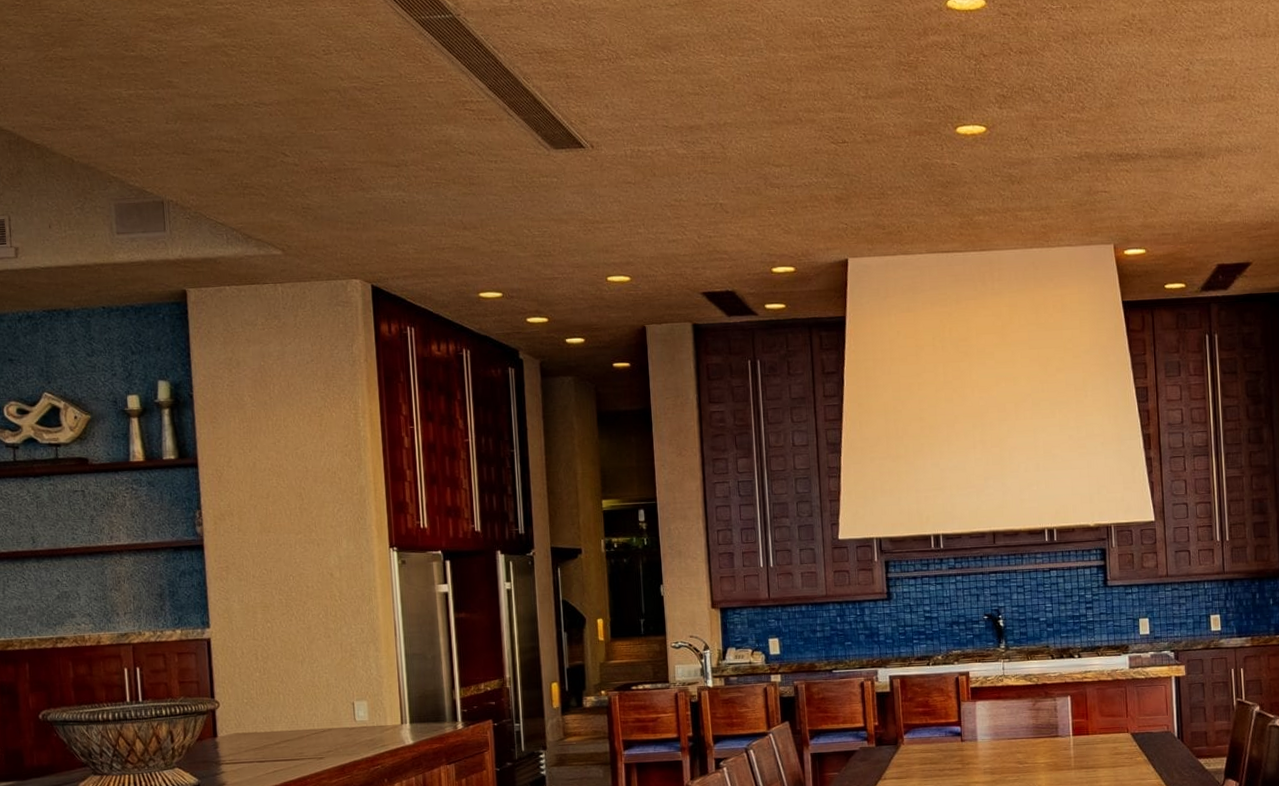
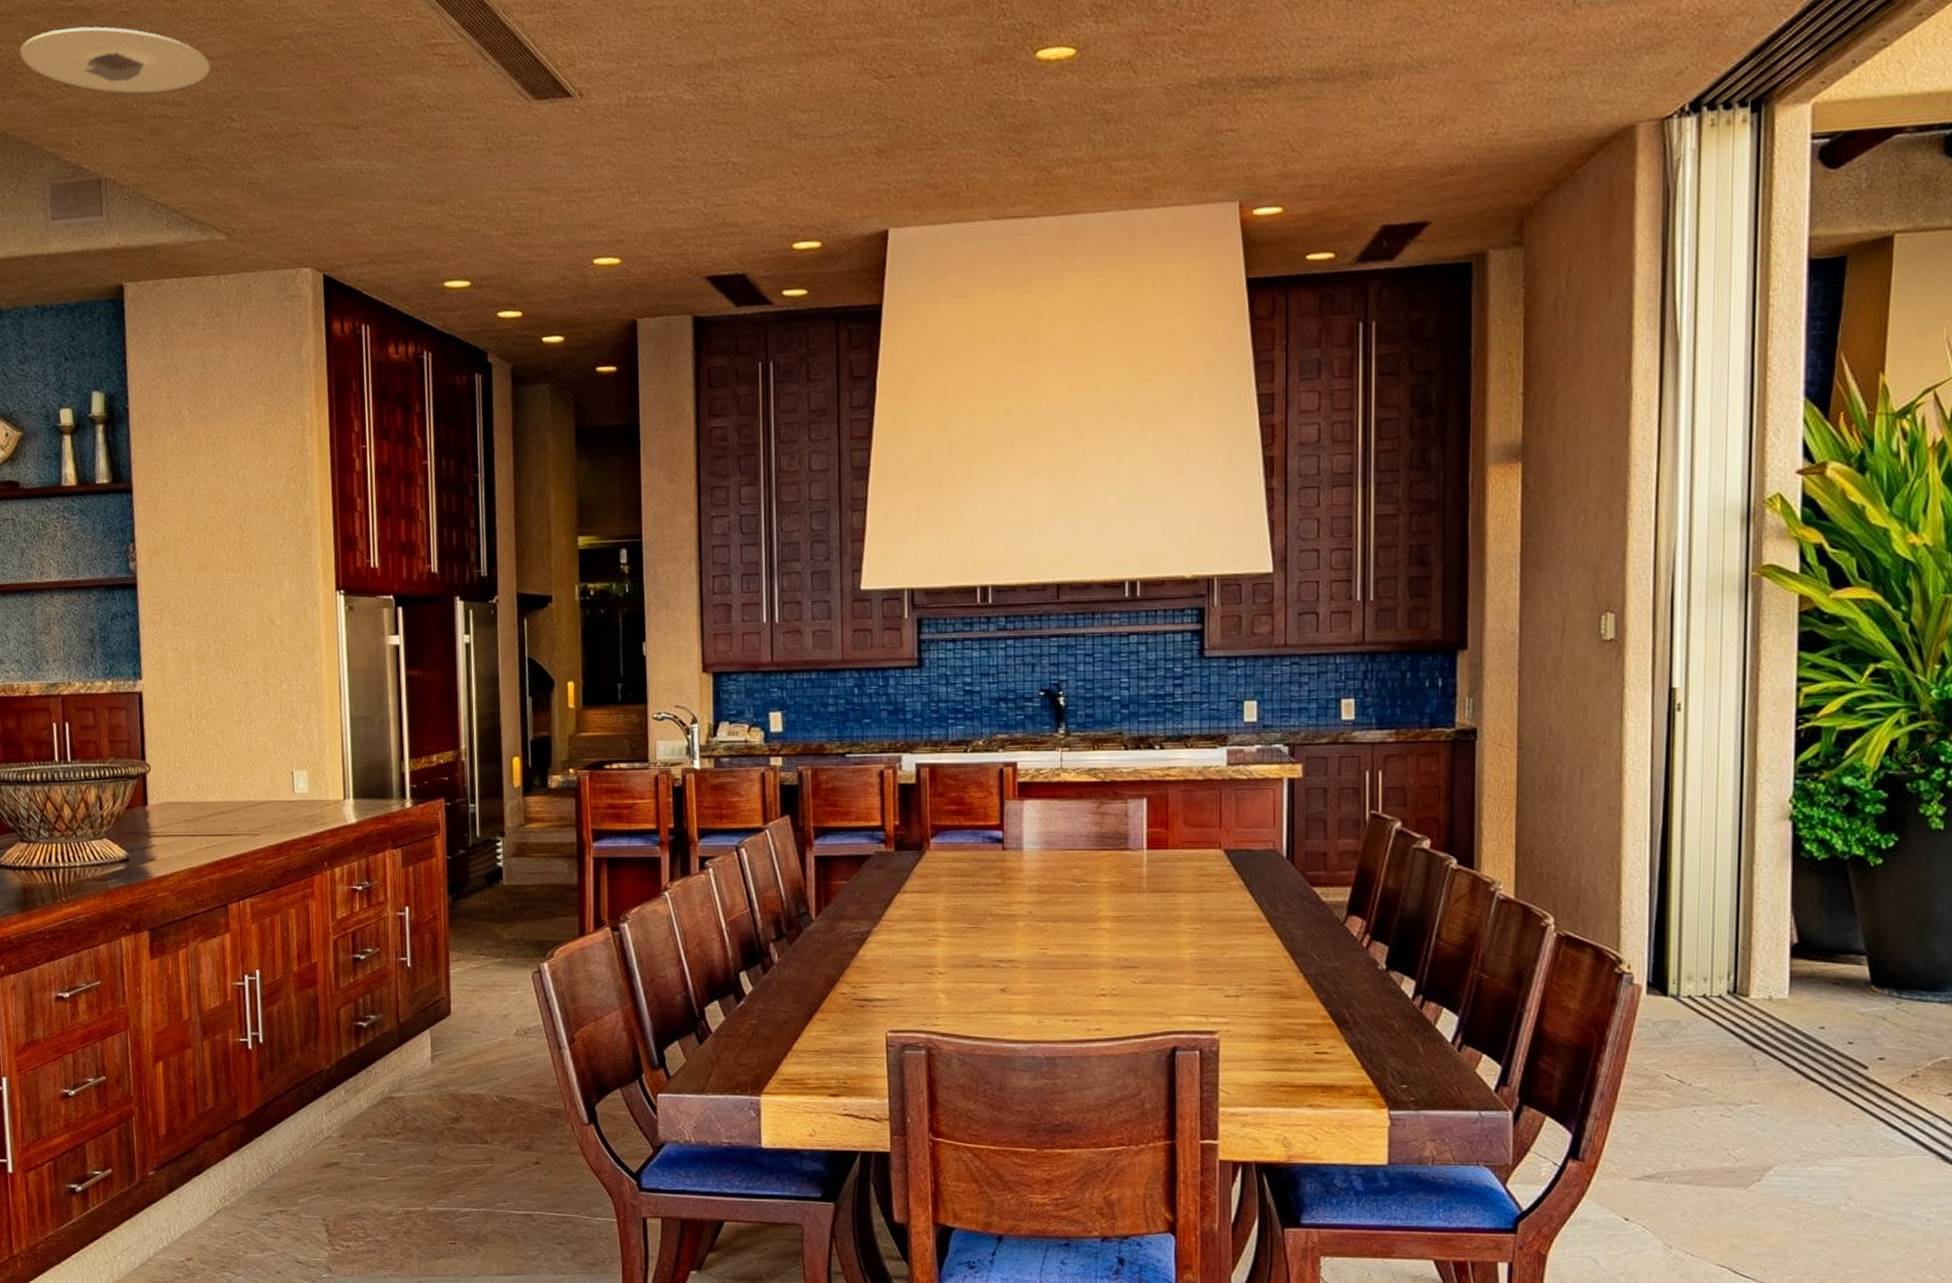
recessed light: none [84,73,265,132] -> present [19,26,211,95]

